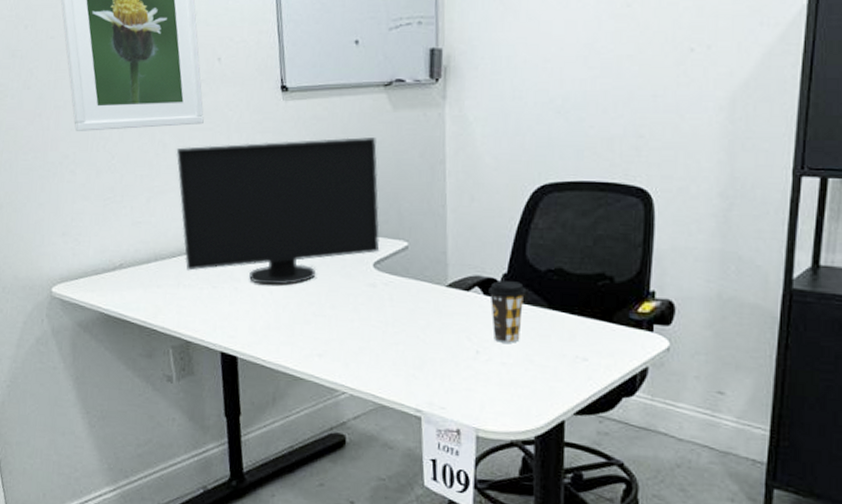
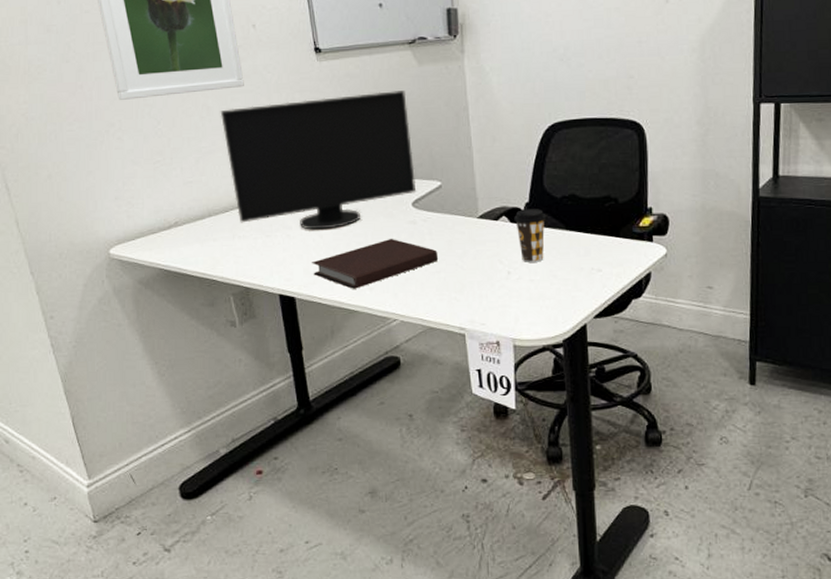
notebook: none [258,300,398,354] -> present [312,238,438,289]

